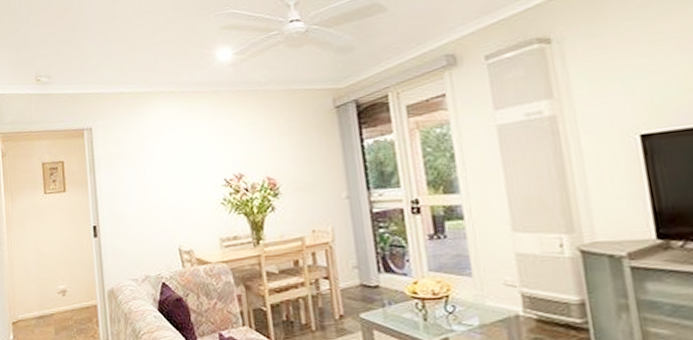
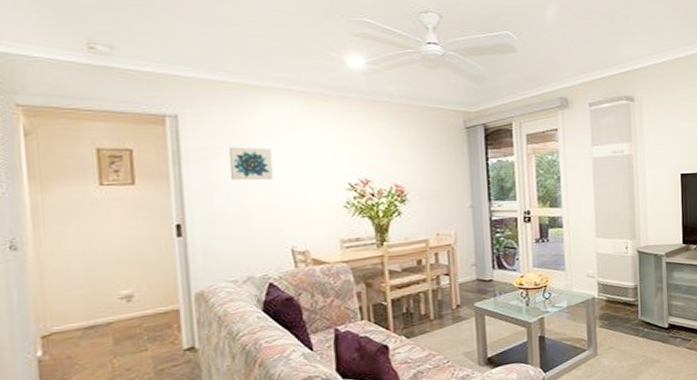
wall art: none [127,150,162,183] -> present [228,146,273,181]

